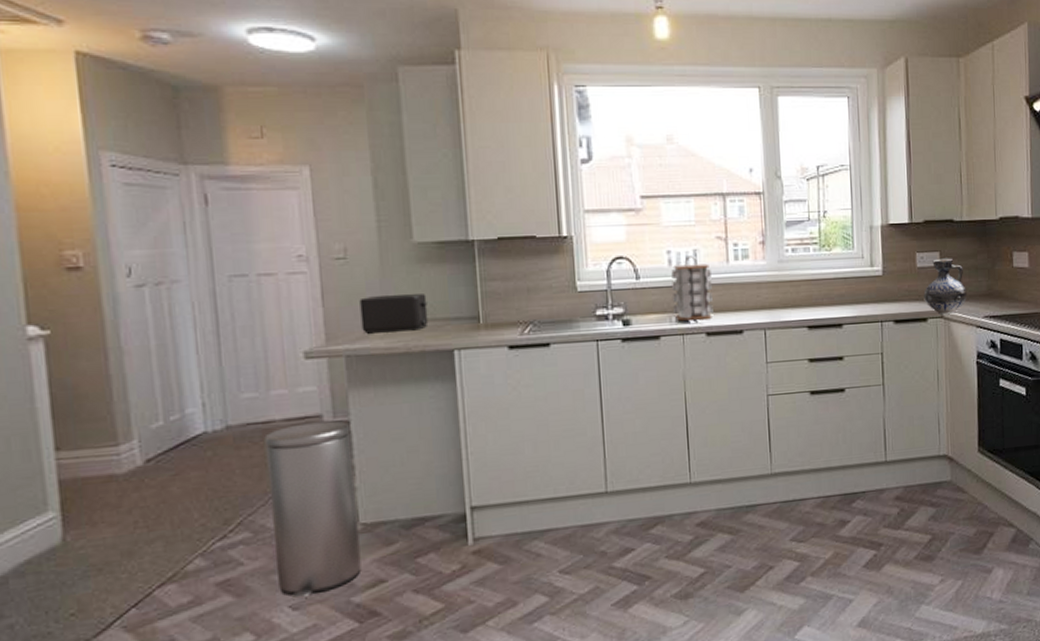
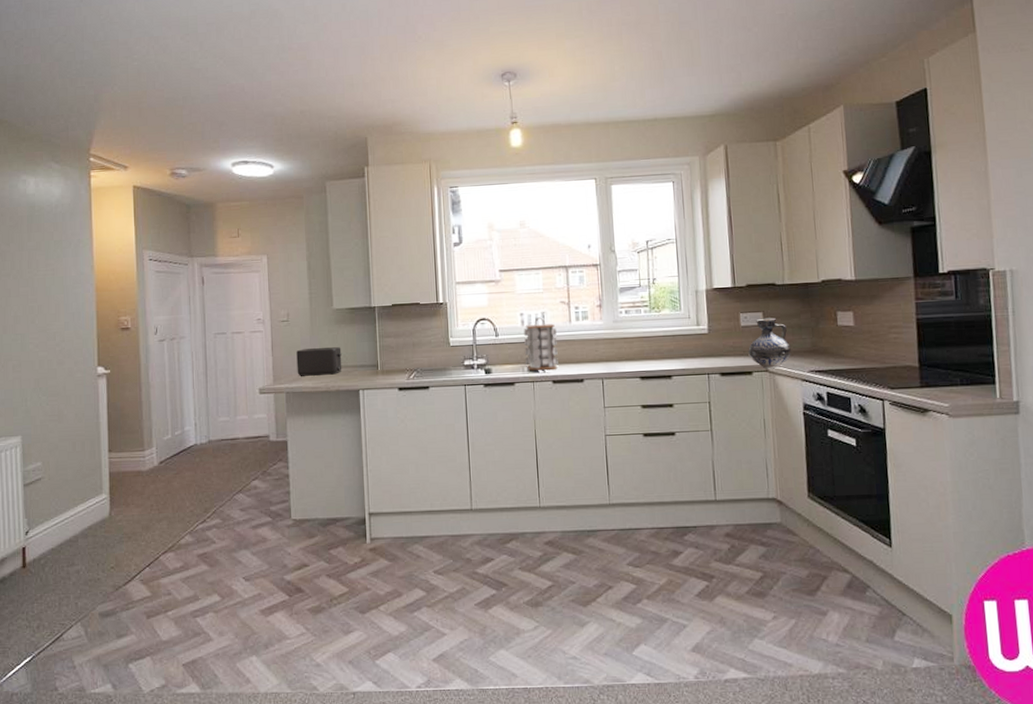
pedal bin: present [264,420,362,599] -> none [232,440,292,572]

